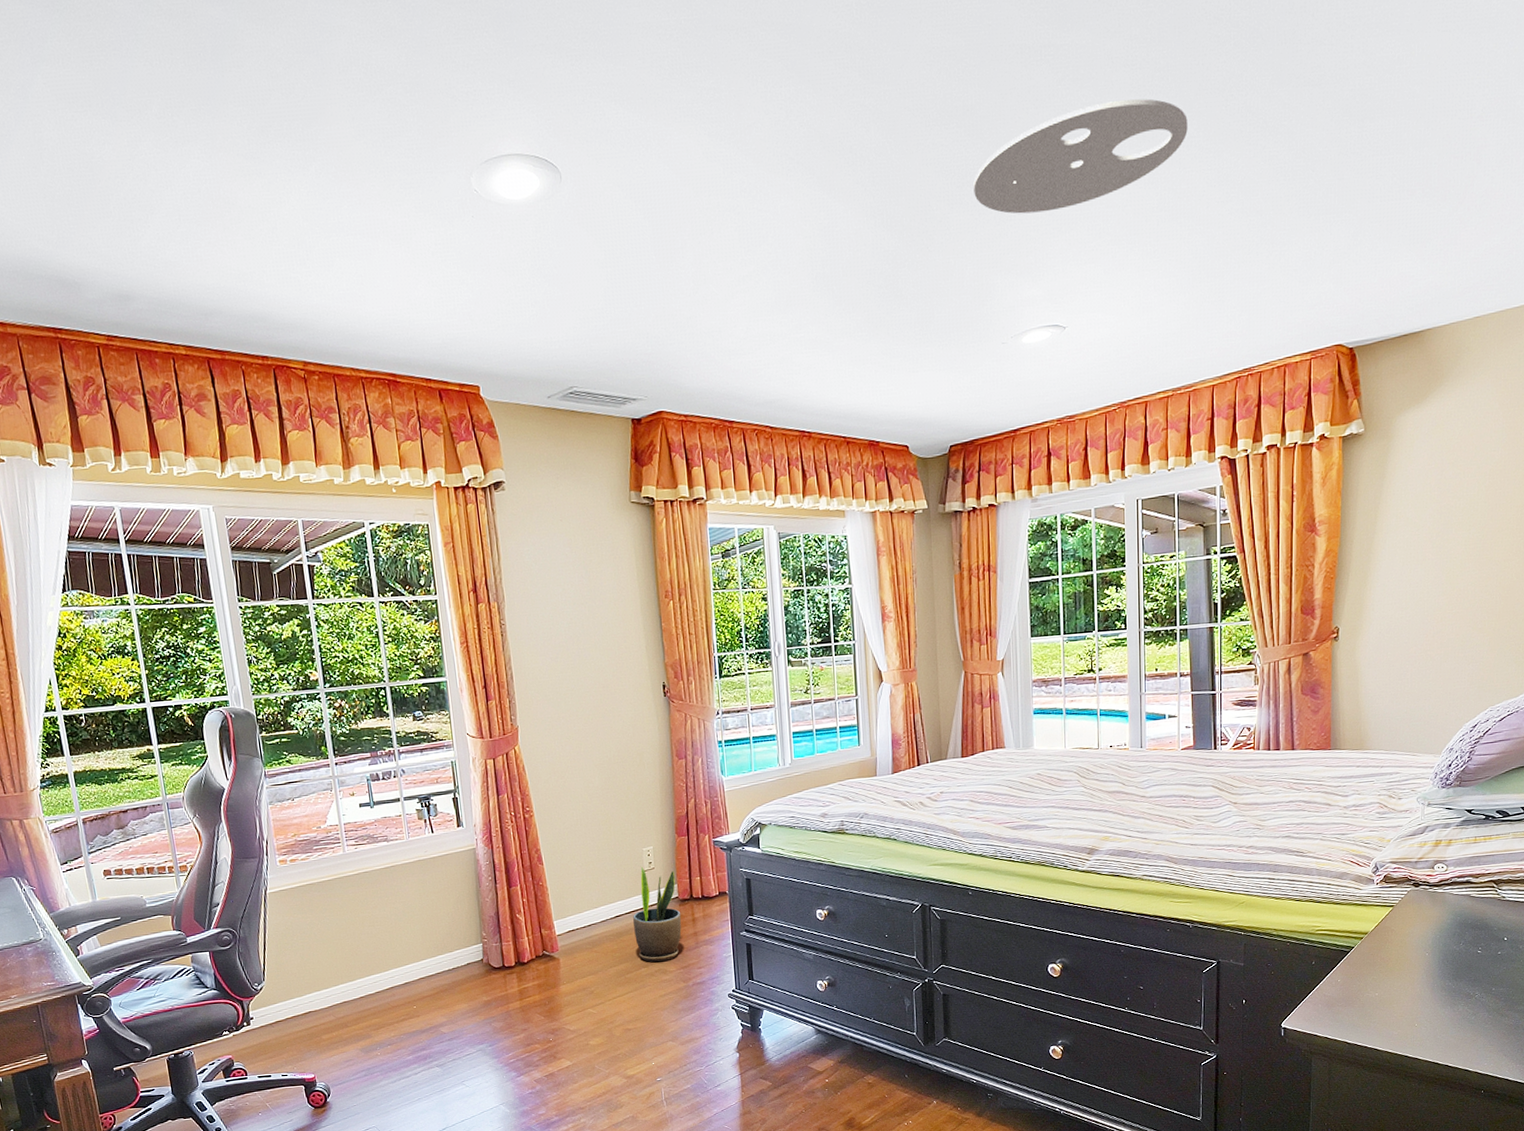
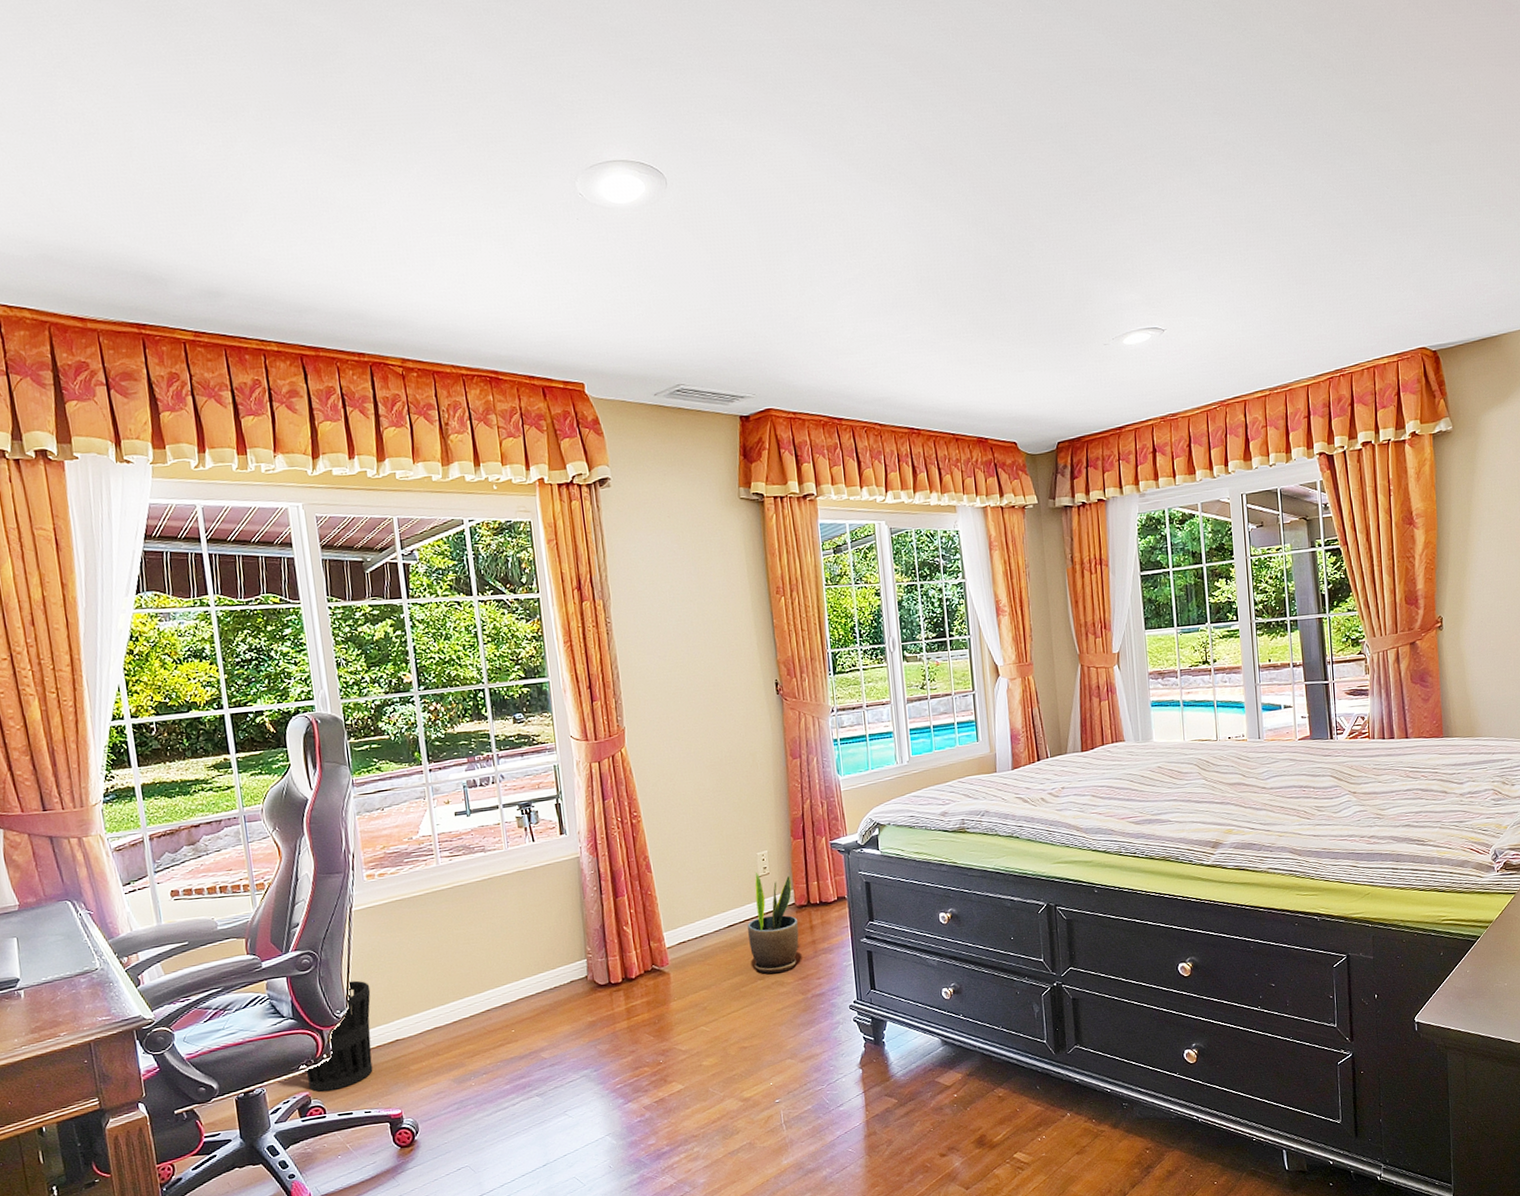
wastebasket: none [228,957,289,1056] -> present [306,980,373,1092]
ceiling light: present [973,98,1188,214] -> none [1070,120,1270,224]

